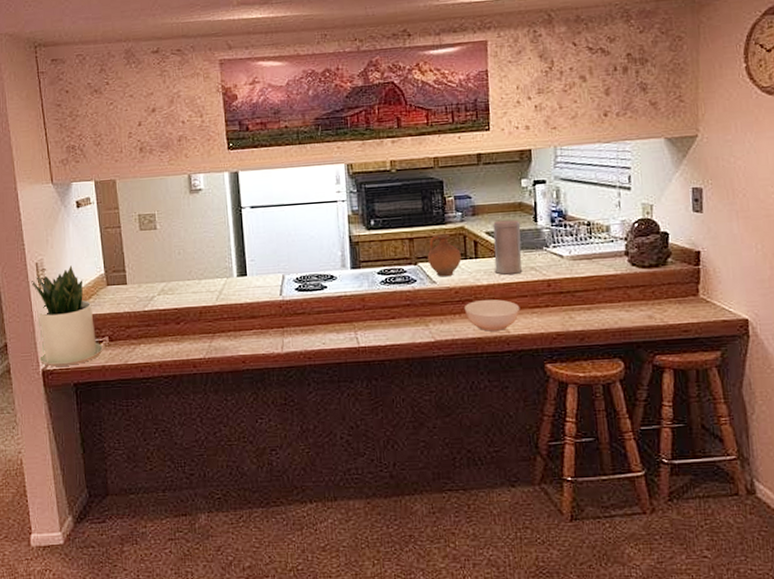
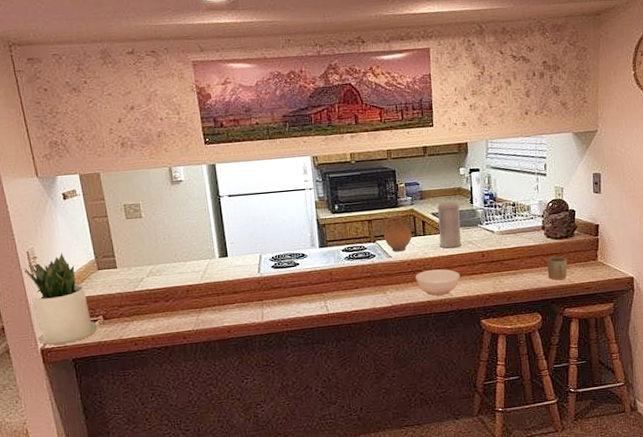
mug: none [631,289,659,319] -> present [547,256,568,280]

